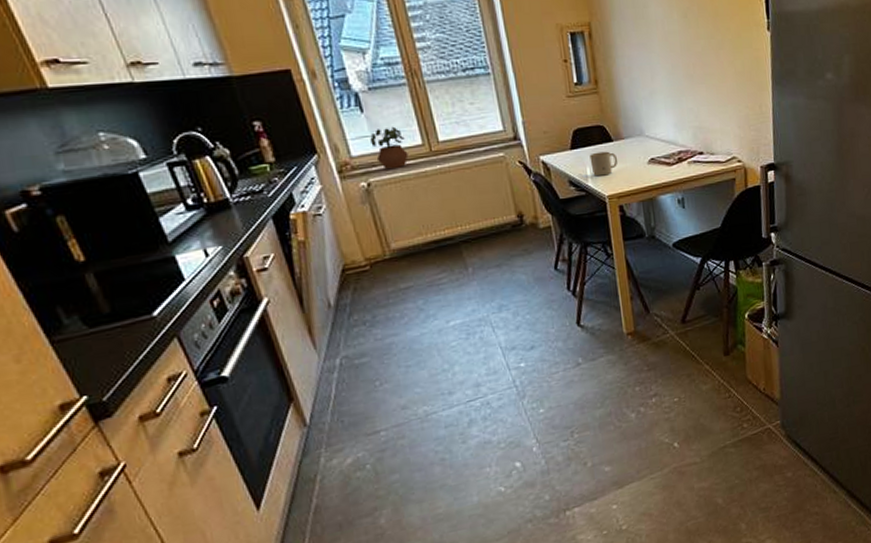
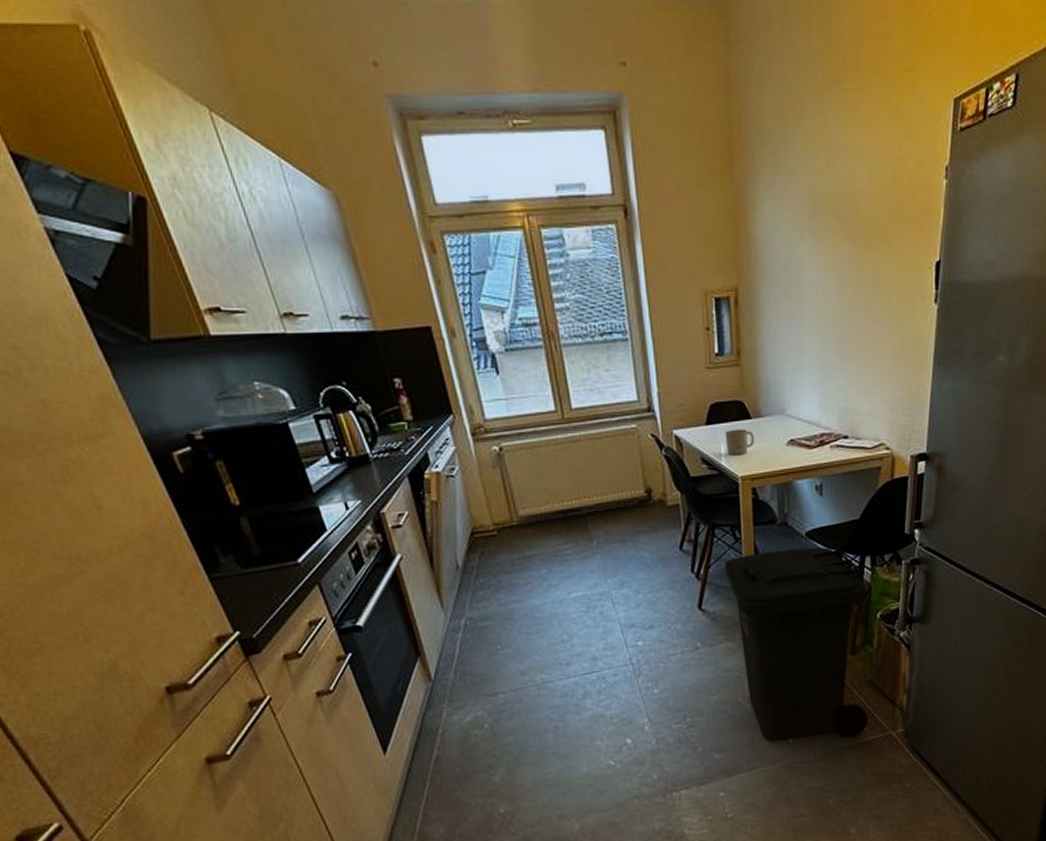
potted plant: present [370,126,409,170] -> none [504,390,541,435]
recycling bin: none [599,256,747,448] -> present [725,547,868,741]

